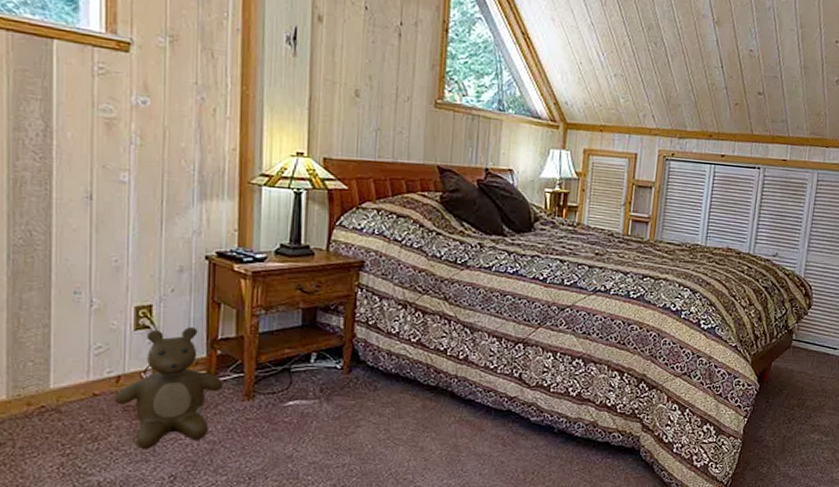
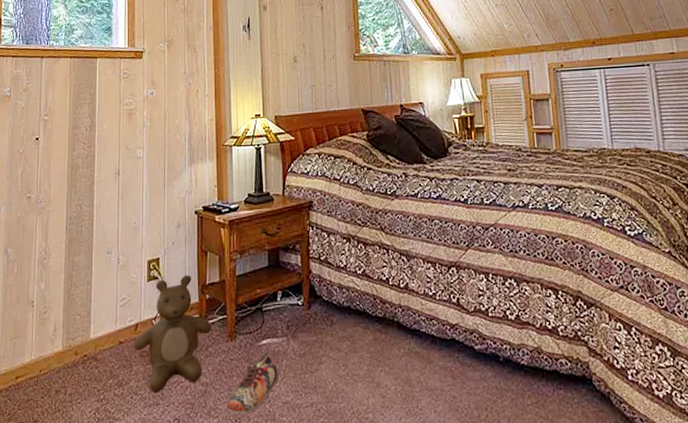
shoe: none [238,413,308,472] -> present [226,352,280,414]

